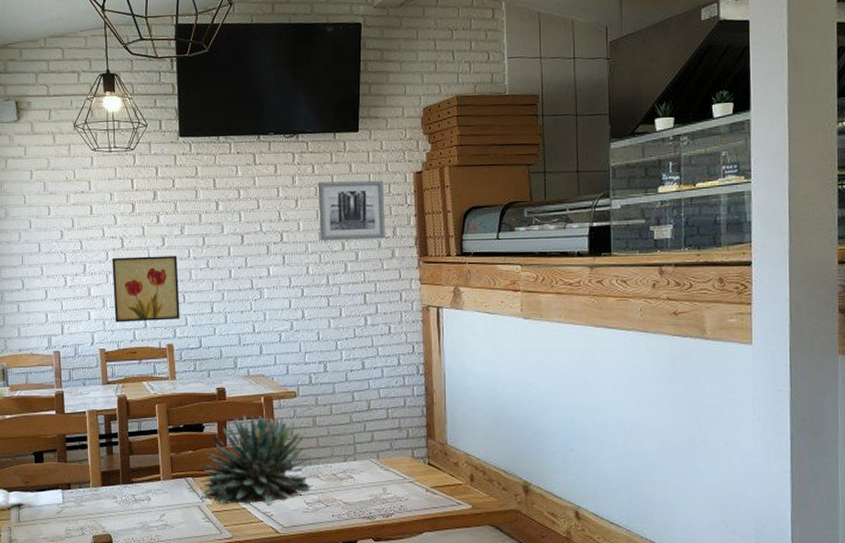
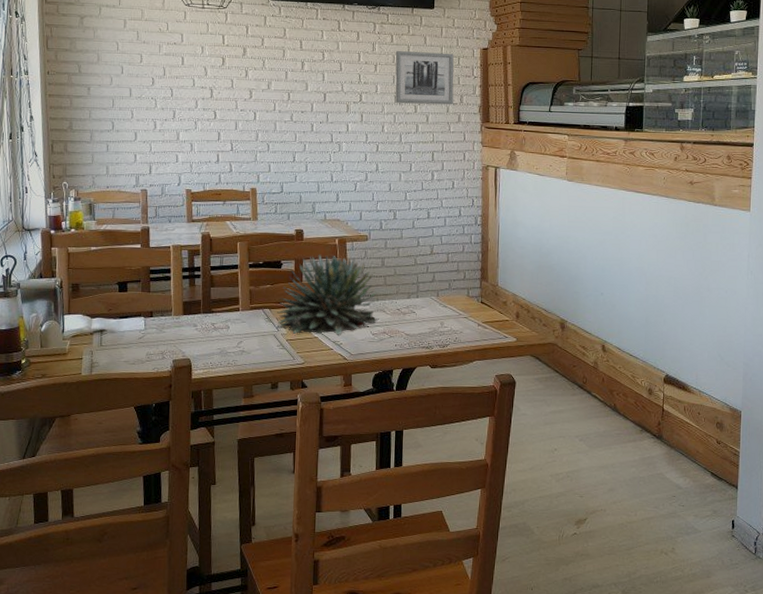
wall art: present [112,256,180,322] -> none [201,106,264,167]

